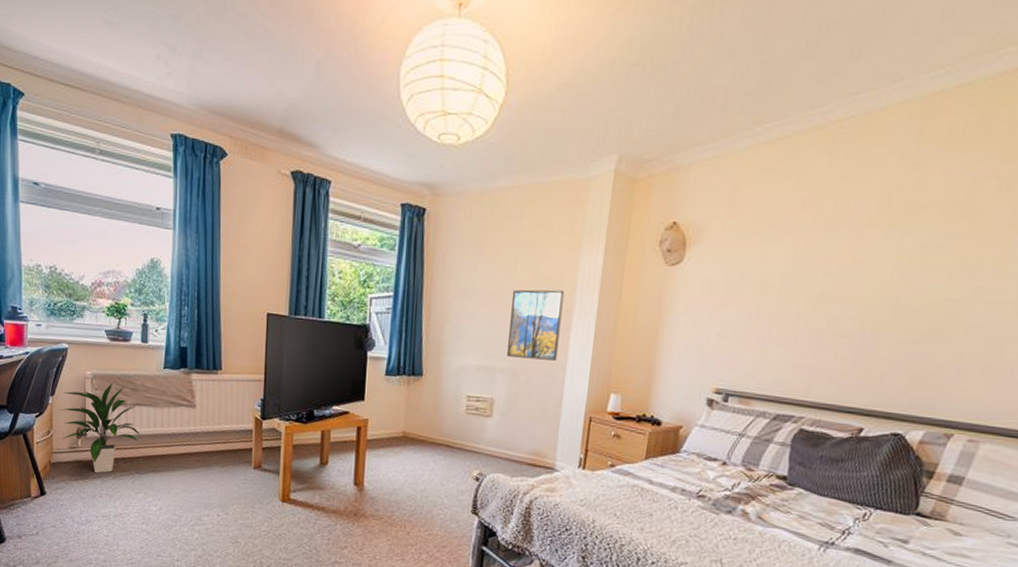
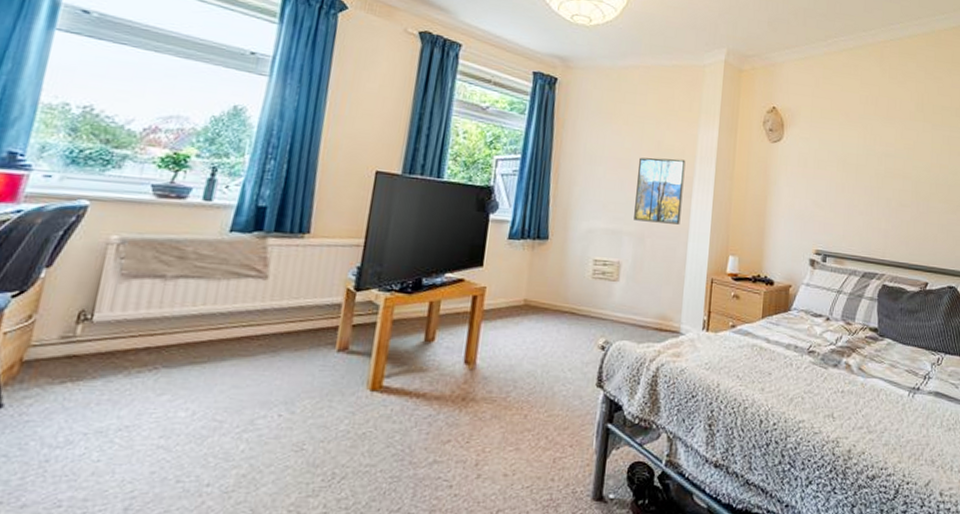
indoor plant: present [59,382,140,474] -> none [50,248,182,372]

